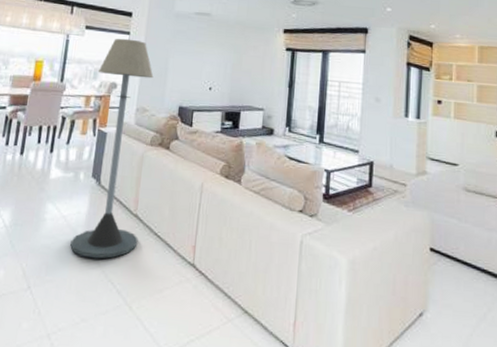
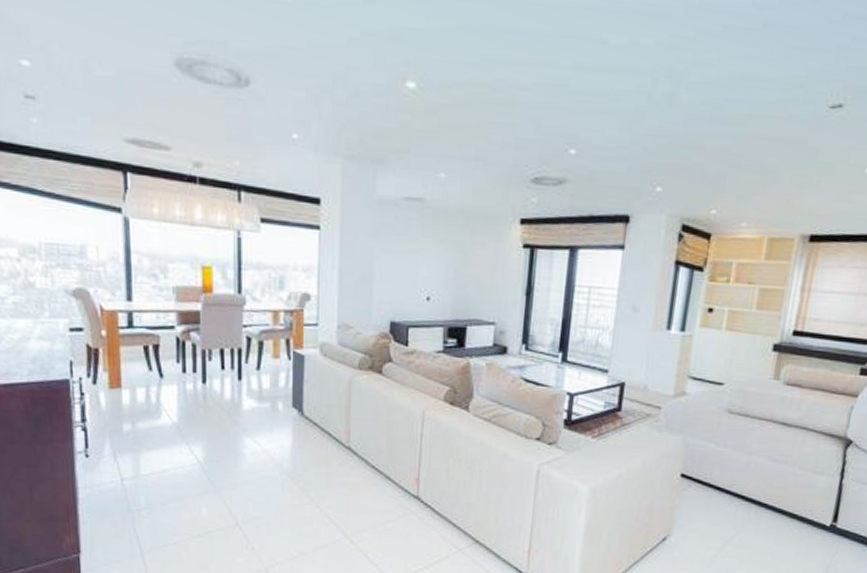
floor lamp: present [70,38,154,259] -> none [277,234,356,494]

